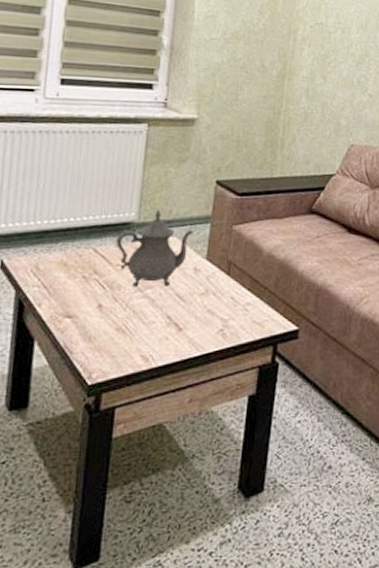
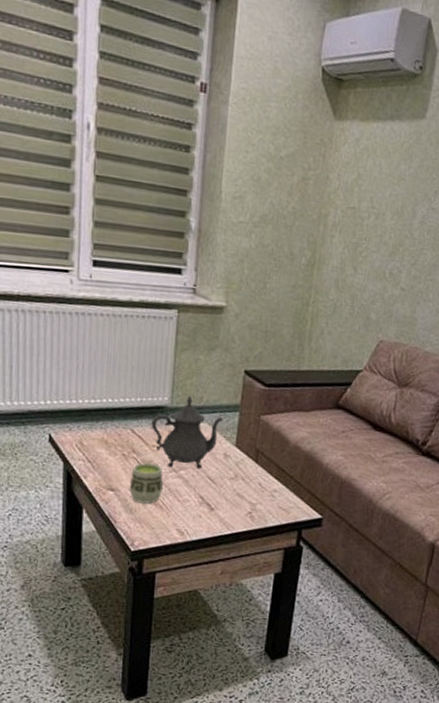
cup: none [88,284,128,329] -> present [128,463,164,504]

